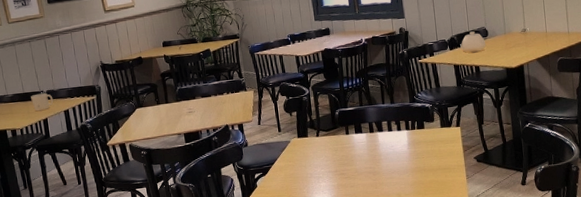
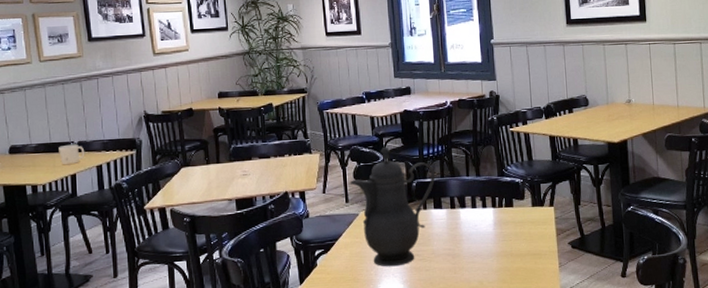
coffeepot: none [281,81,355,185] -> present [349,146,436,267]
sugar bowl: present [460,31,487,53] -> none [557,99,587,123]

